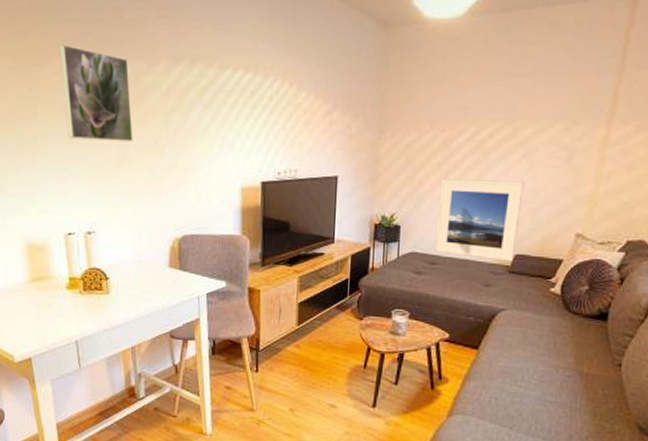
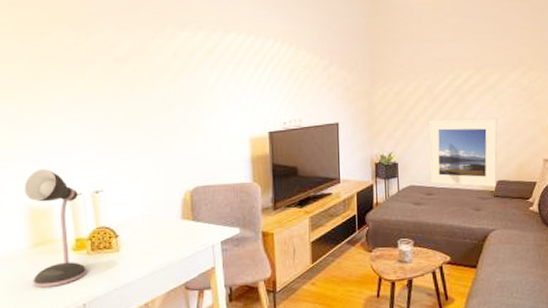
desk lamp: none [23,206,80,321] -> present [24,169,88,288]
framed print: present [59,44,133,142] -> none [63,14,141,102]

